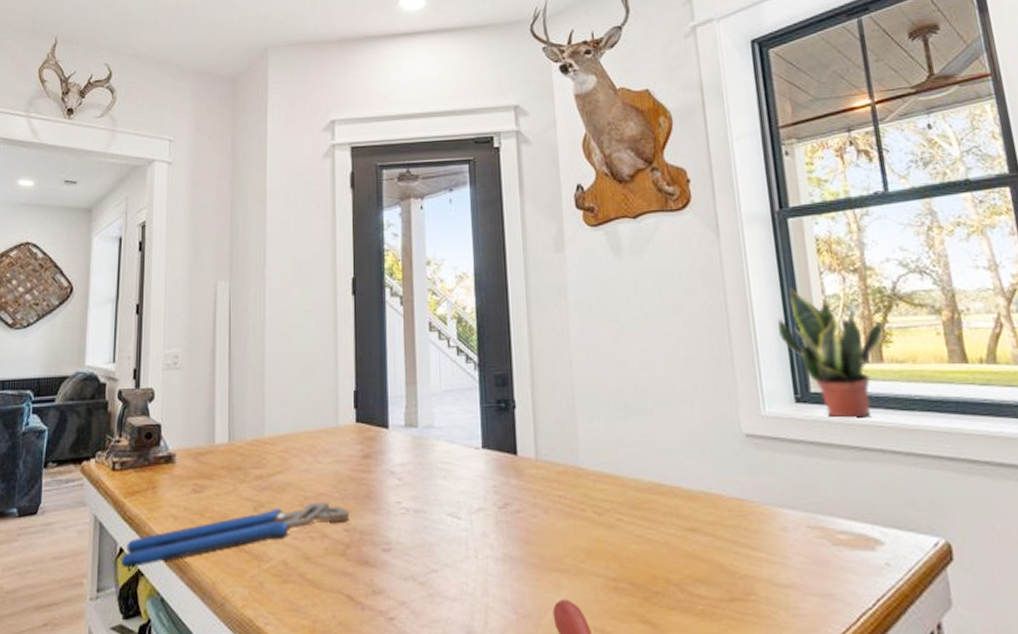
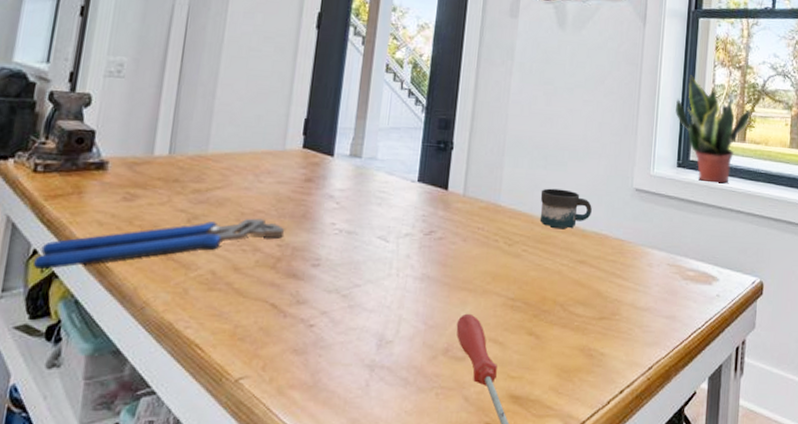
mug: none [626,442,694,491] -> present [539,188,592,230]

